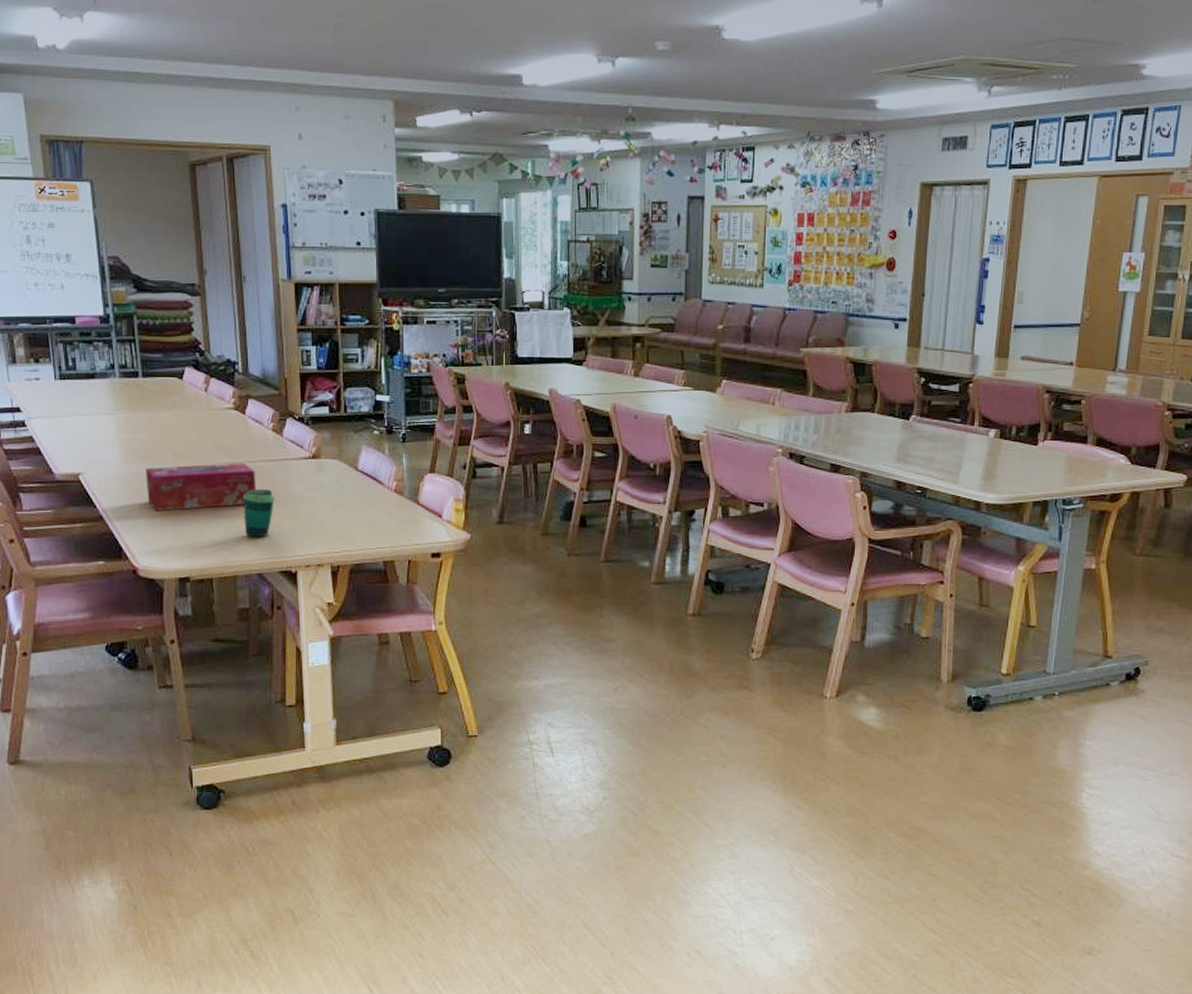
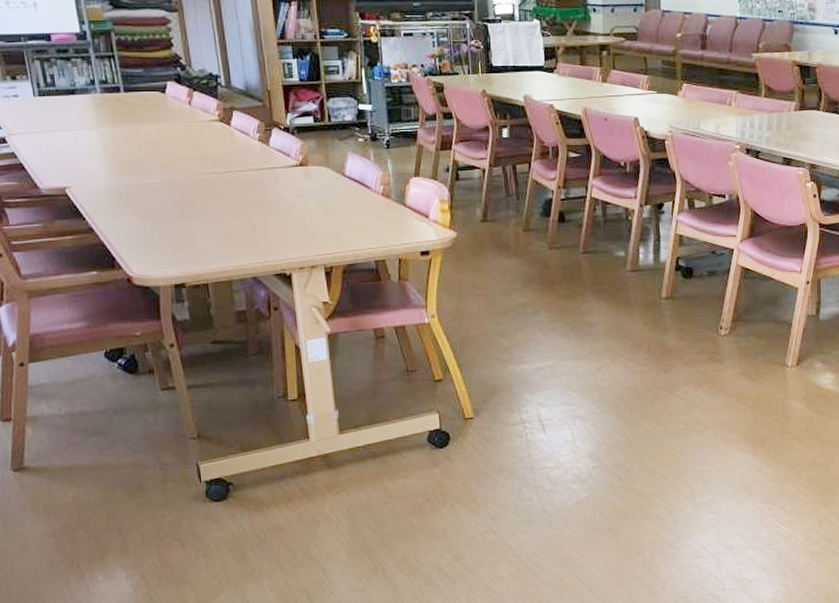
tissue box: present [145,462,256,511] -> none [133,172,246,221]
cup: present [243,489,276,538] -> none [233,197,266,244]

